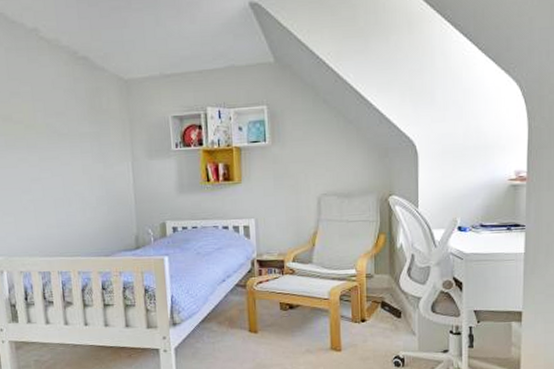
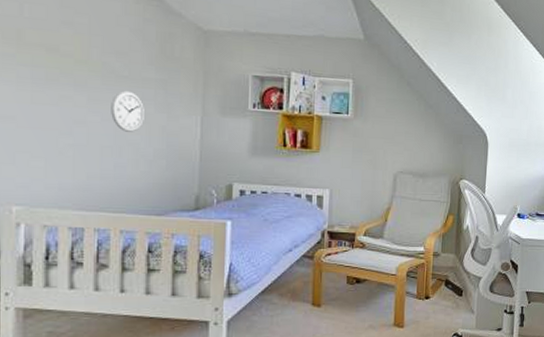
wall clock: none [57,146,85,184] -> present [111,90,144,132]

